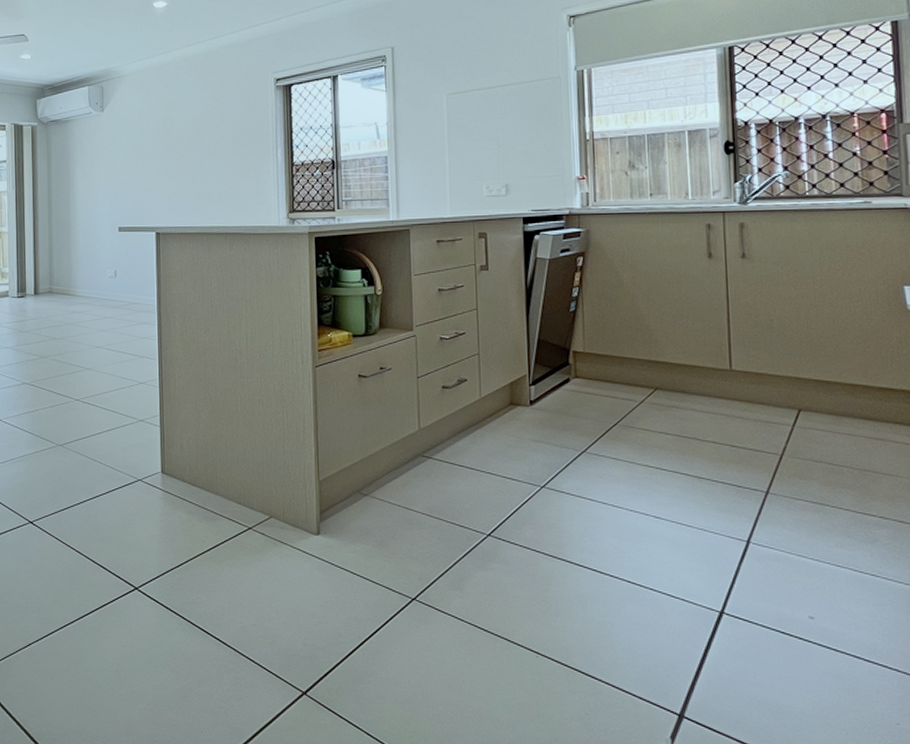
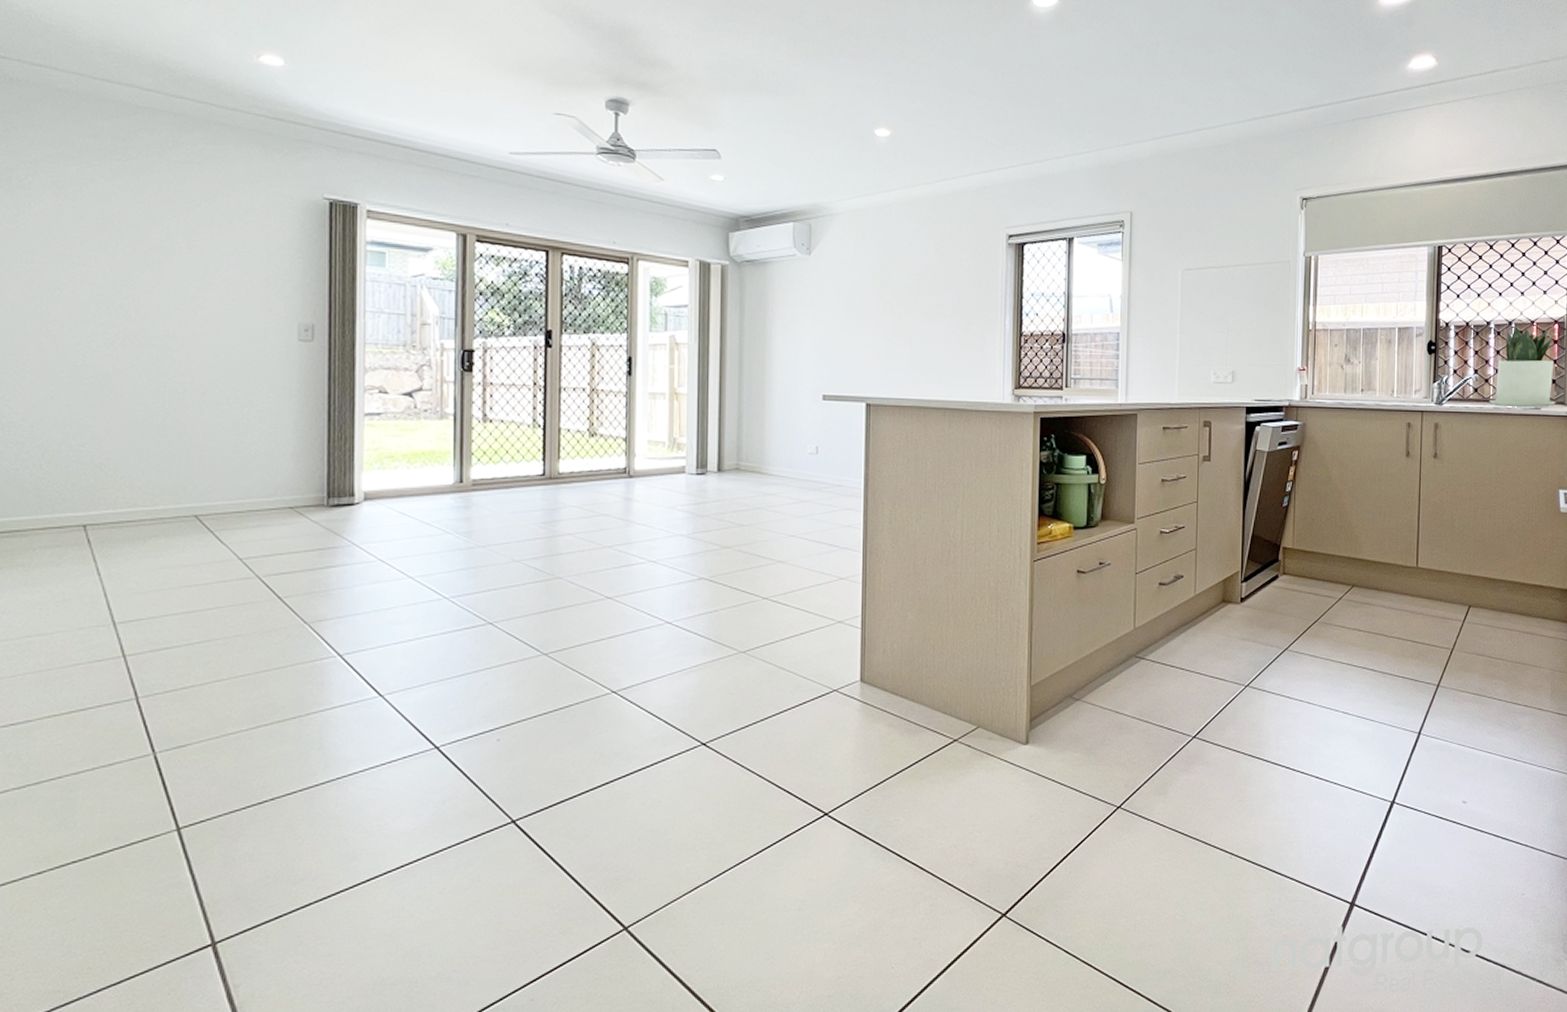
planter: none [805,116,892,202] -> present [1489,327,1557,407]

